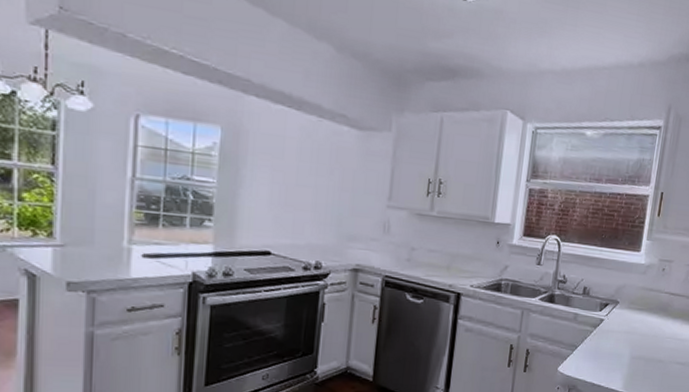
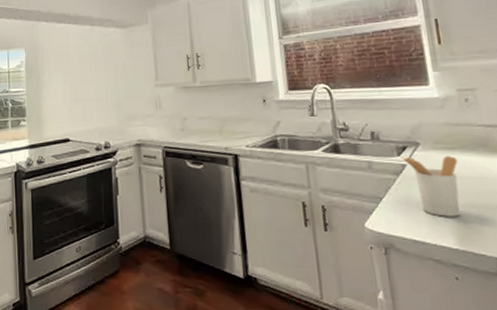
utensil holder: none [602,313,643,366] -> present [402,156,460,217]

